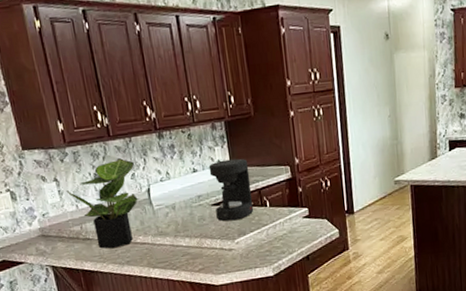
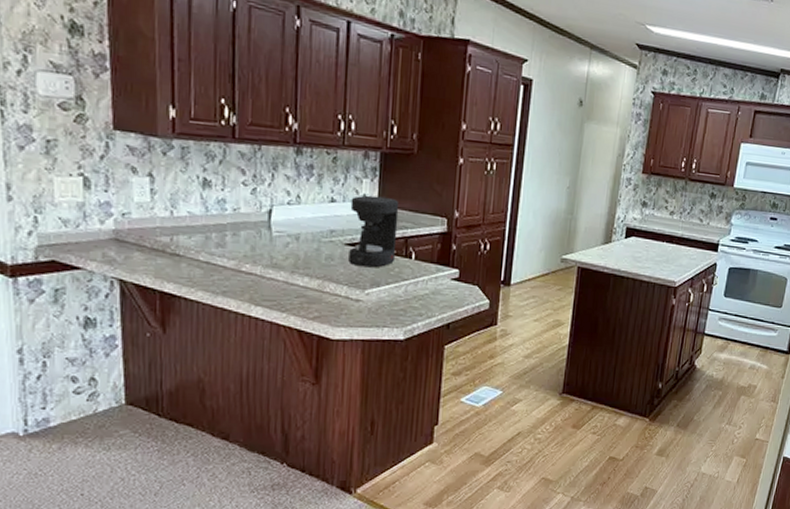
potted plant: present [66,158,141,249] -> none [161,166,260,273]

